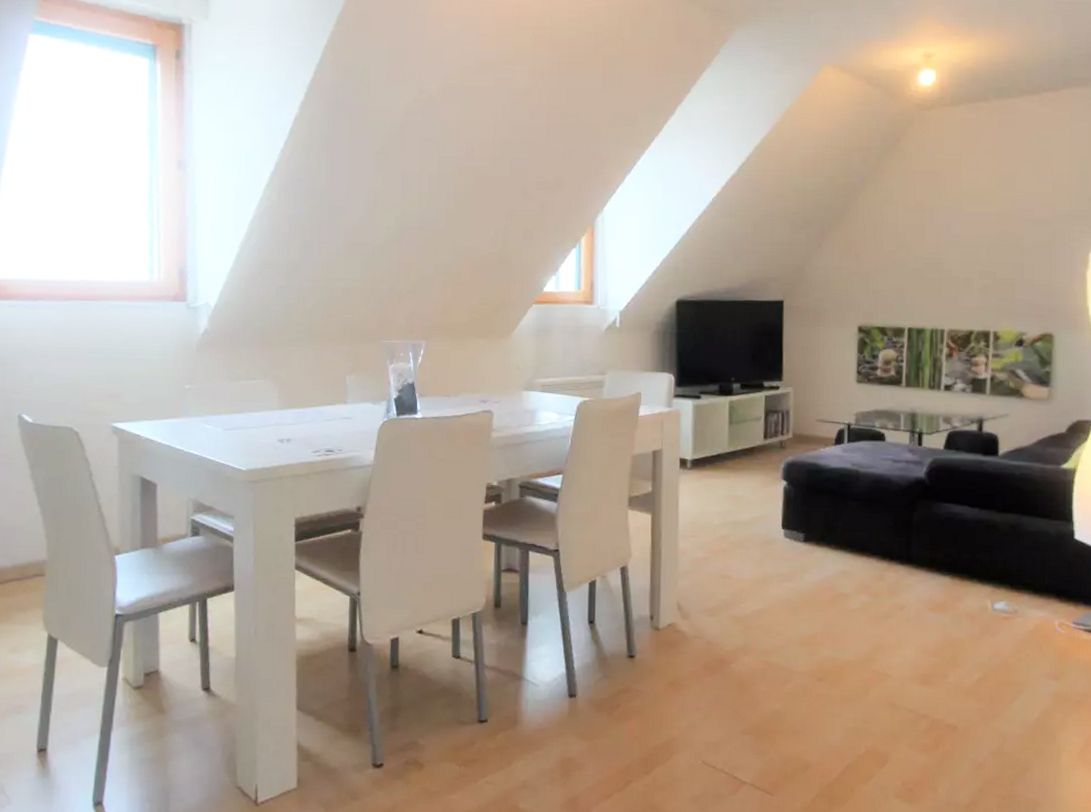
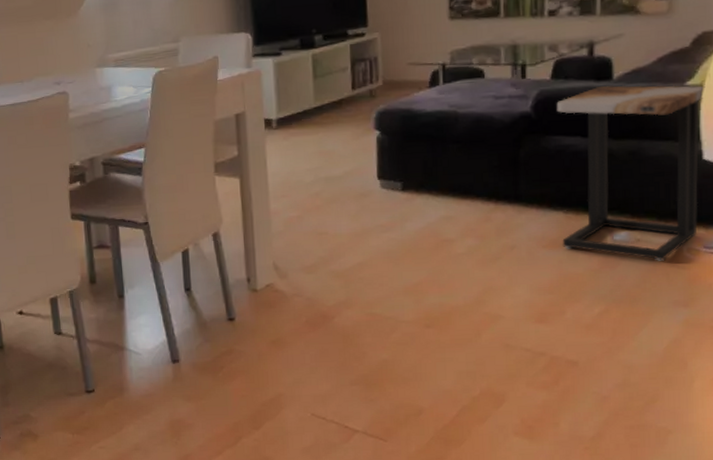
side table: none [948,461,1078,633] -> present [556,85,705,261]

